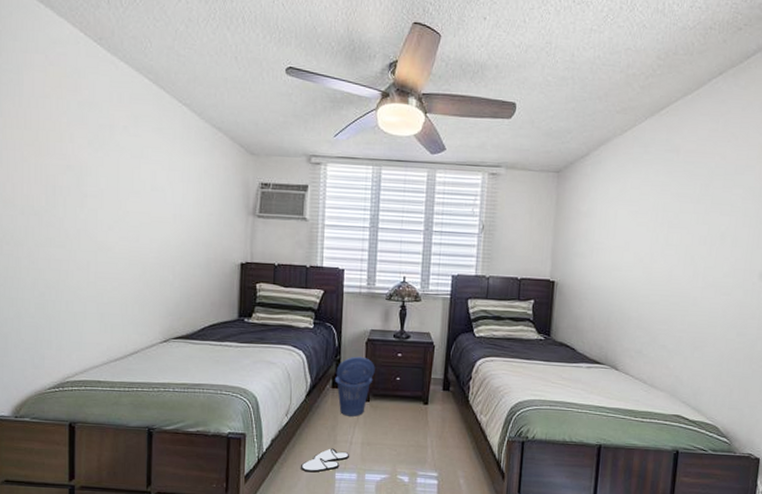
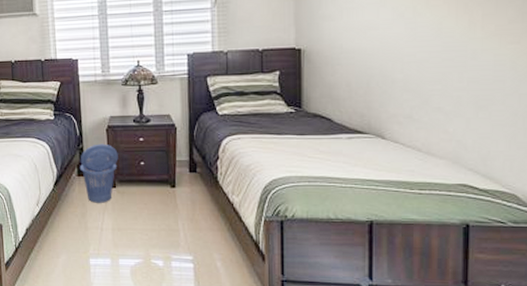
slippers: present [301,448,349,473] -> none [56,235,101,259]

